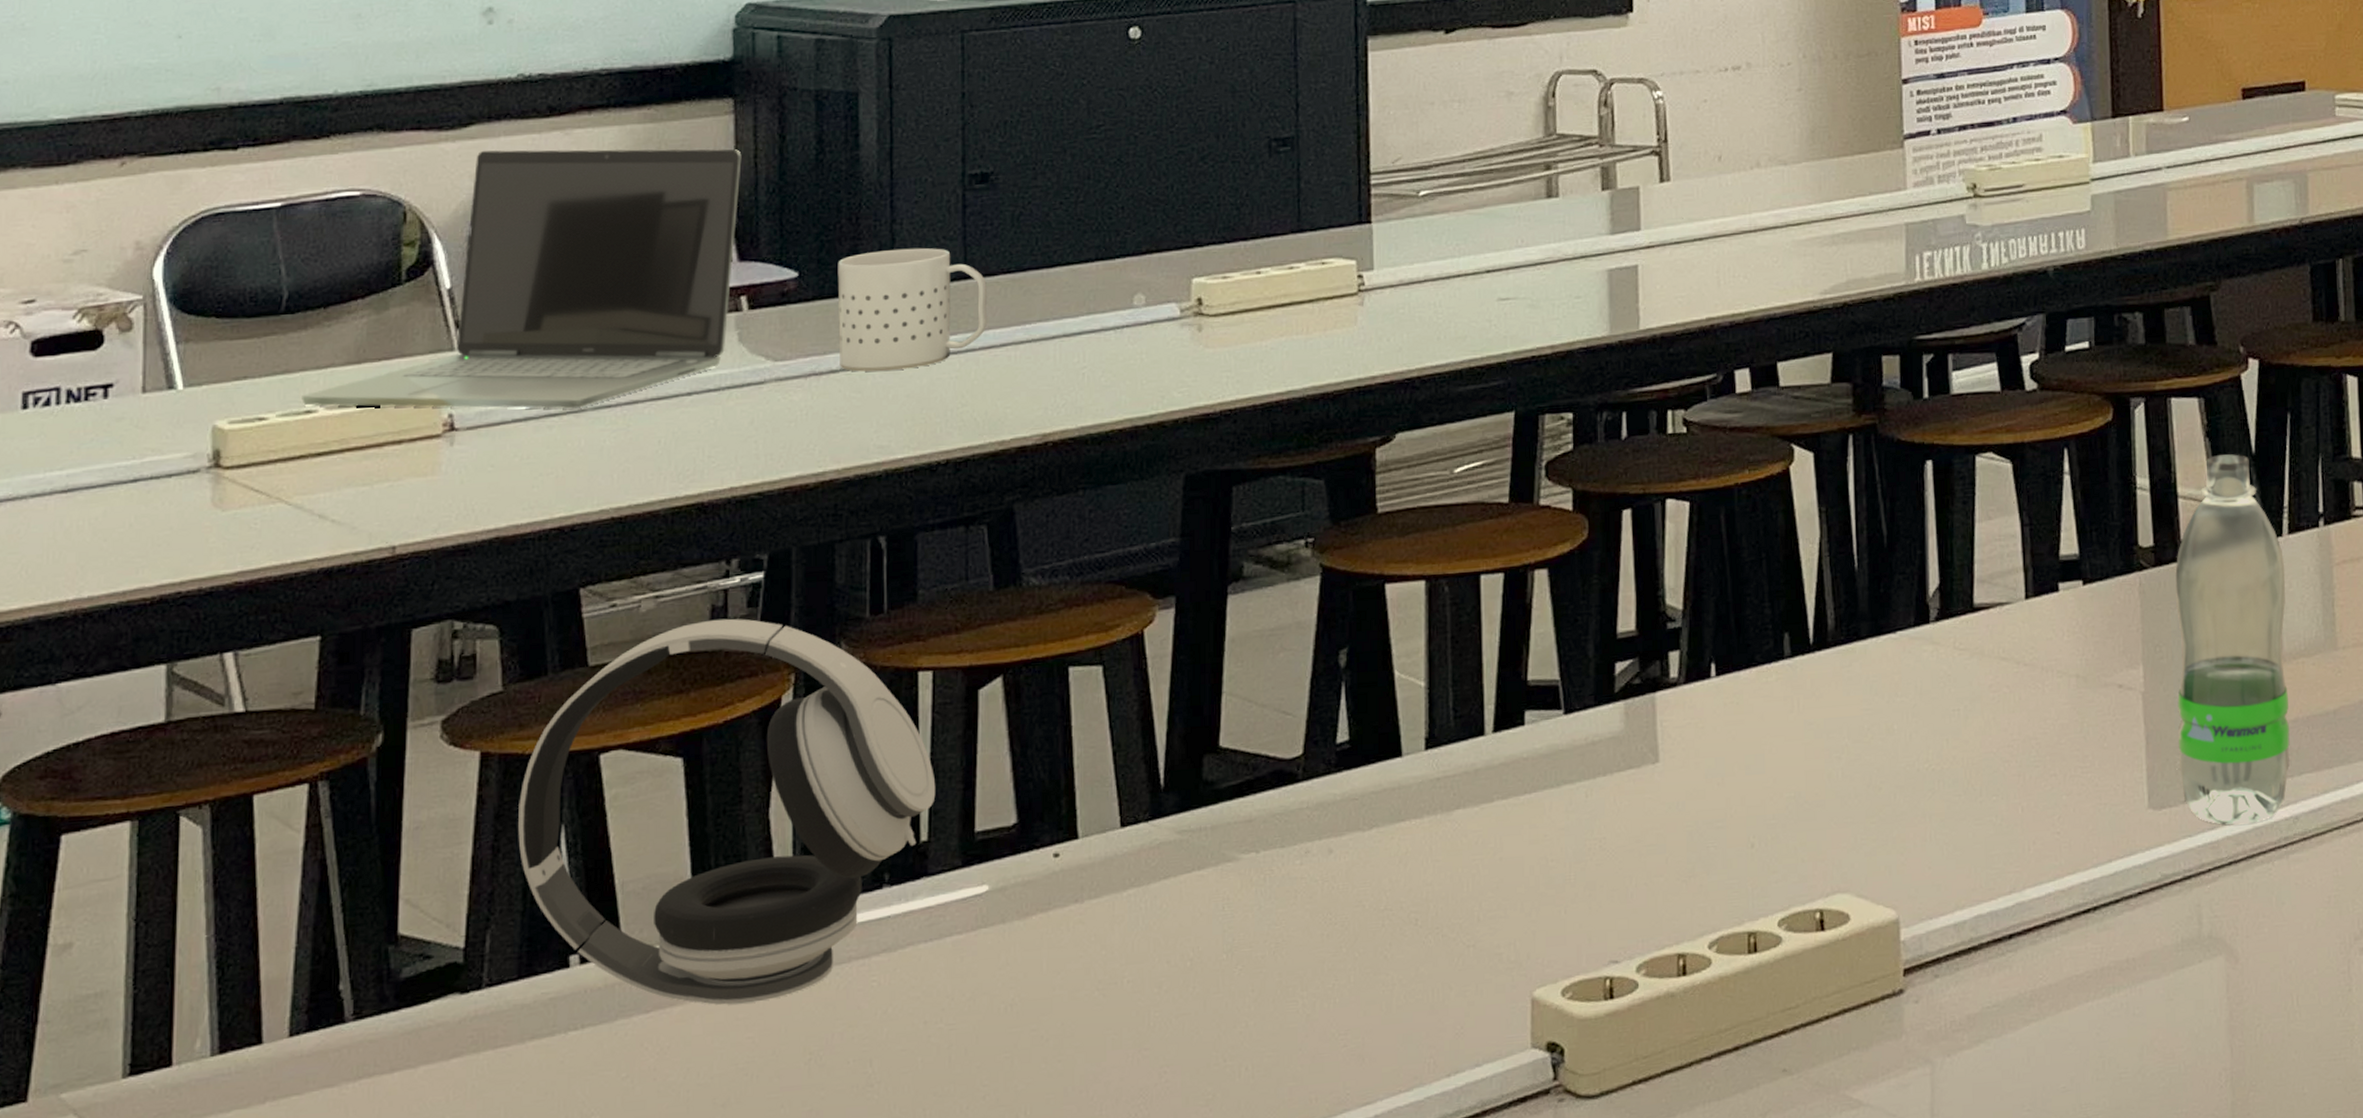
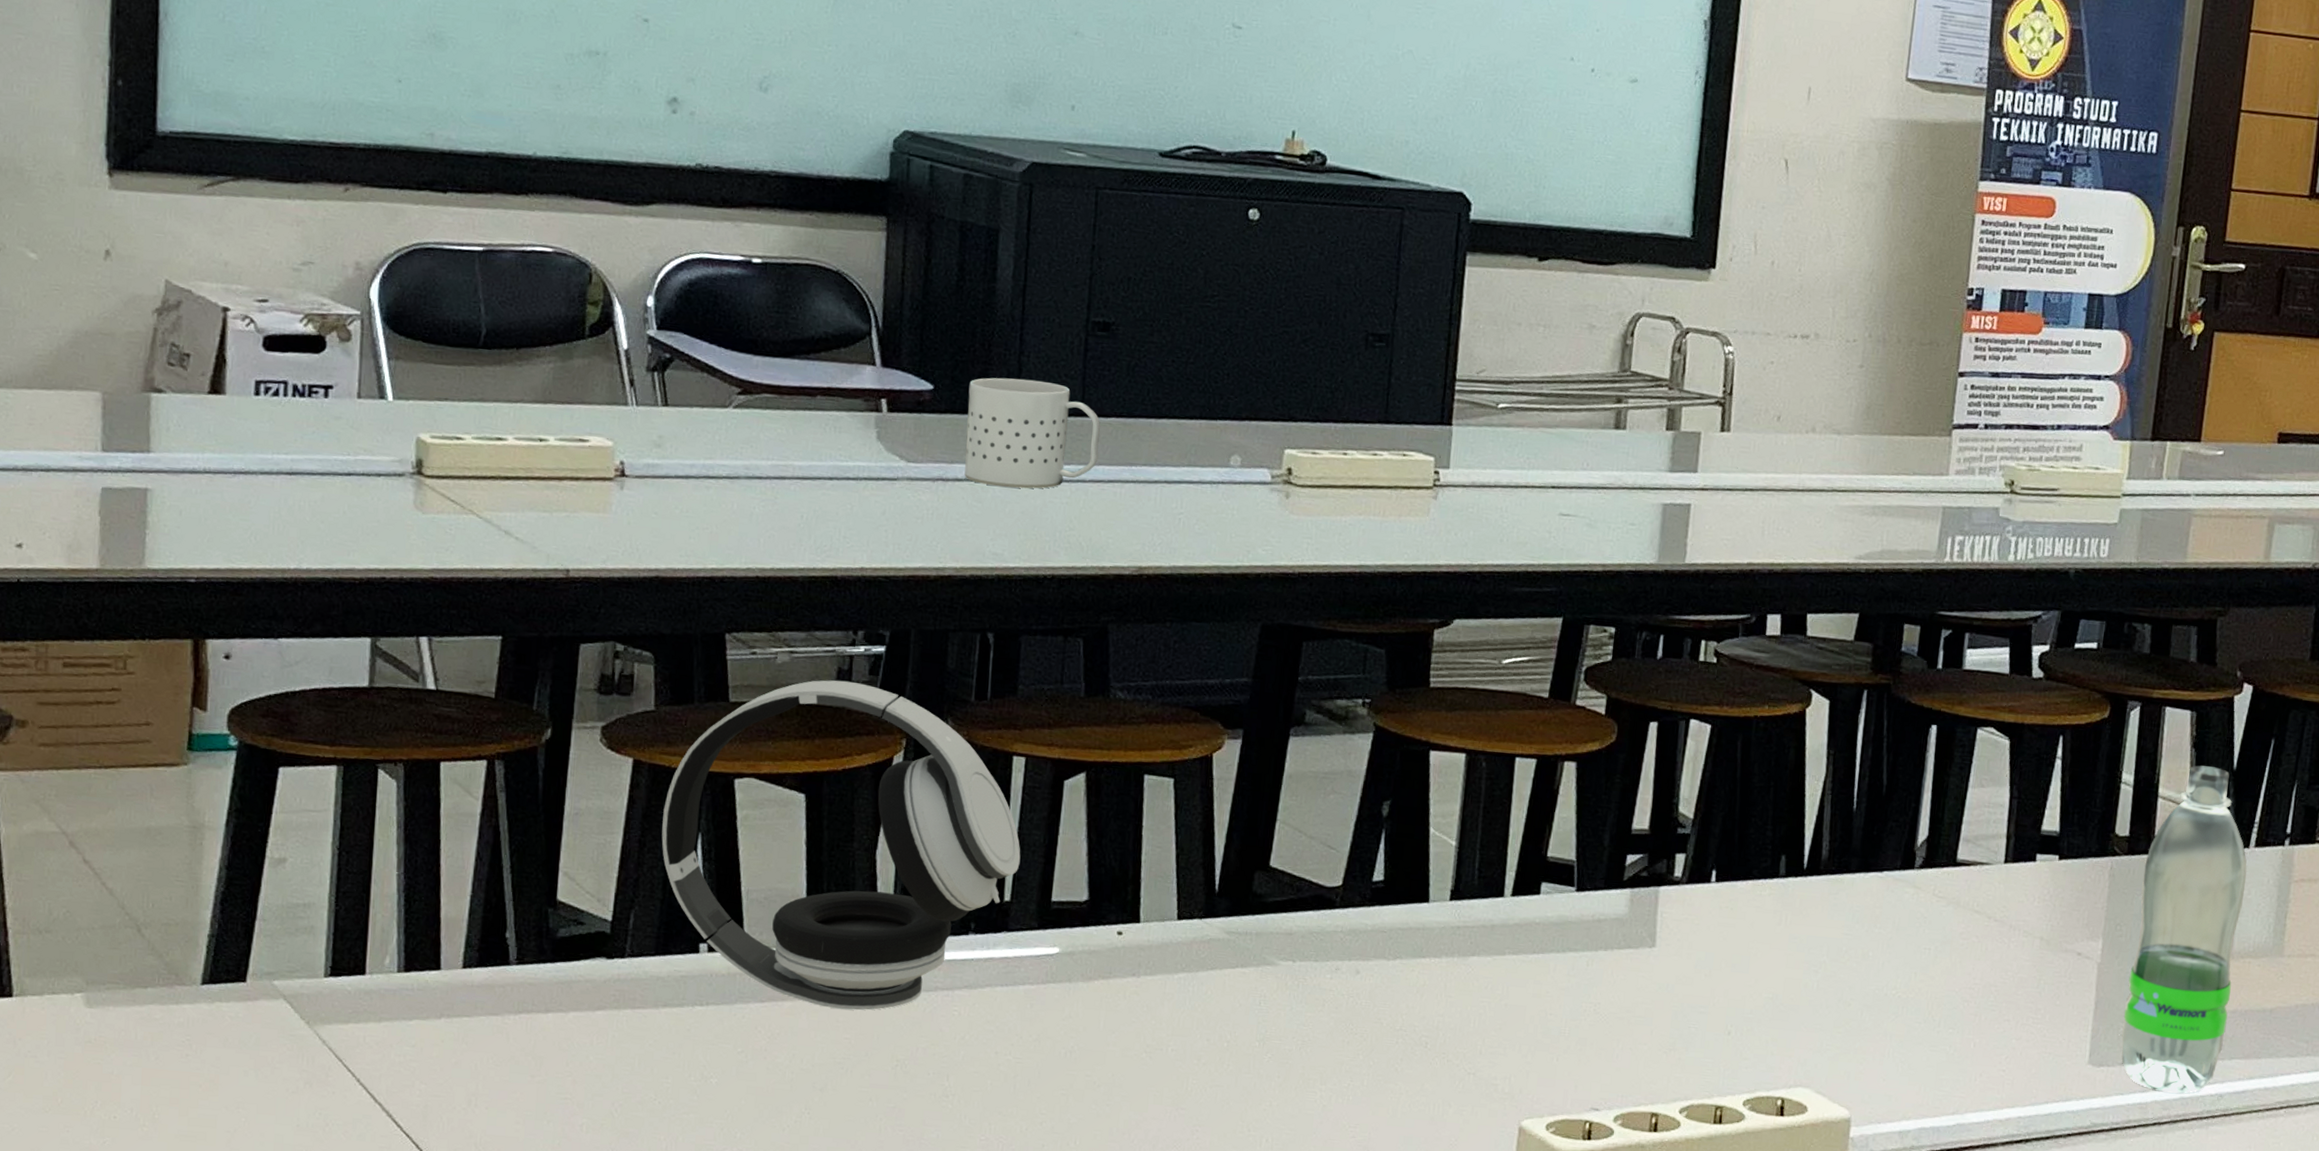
laptop: present [302,149,742,409] -> none [494,229,891,475]

